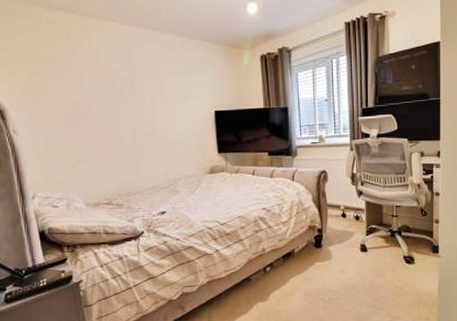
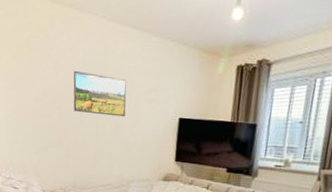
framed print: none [100,77,161,119] -> present [73,70,127,117]

